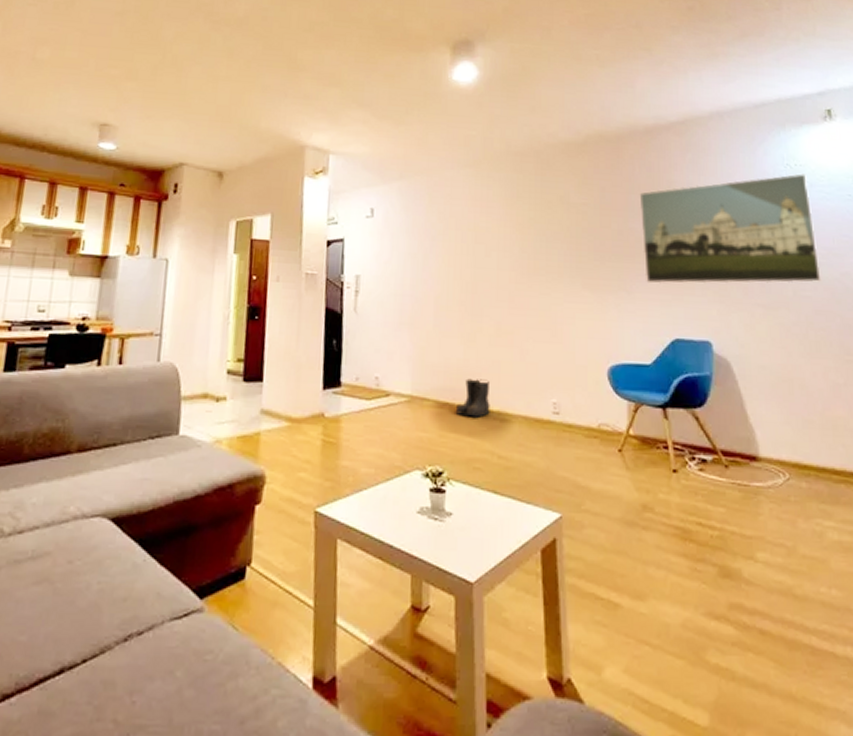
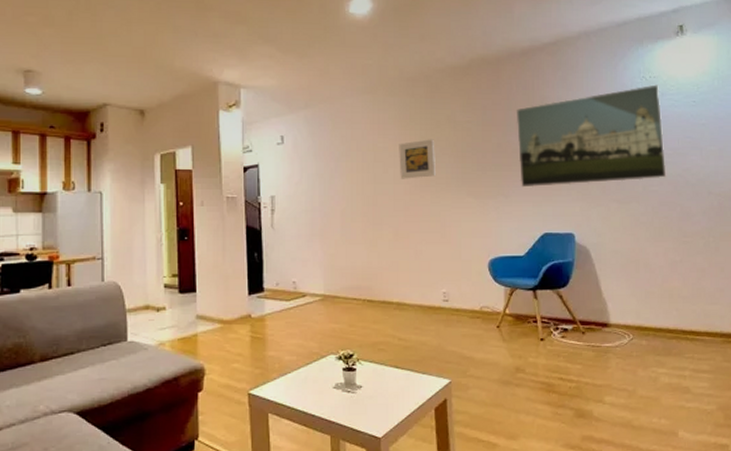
boots: present [455,378,490,418] -> none [362,277,391,309]
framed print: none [503,221,546,266] -> present [399,139,435,179]

